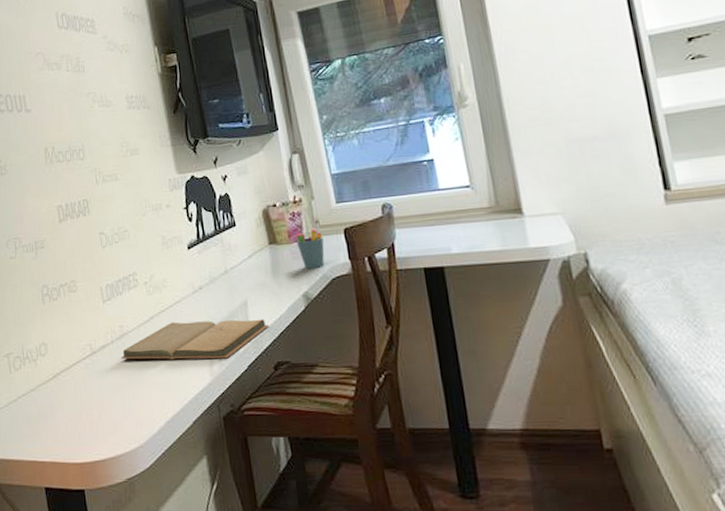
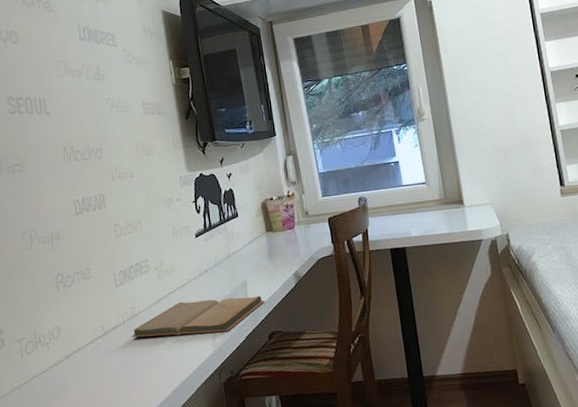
pen holder: present [296,222,325,270] -> none [289,213,312,252]

